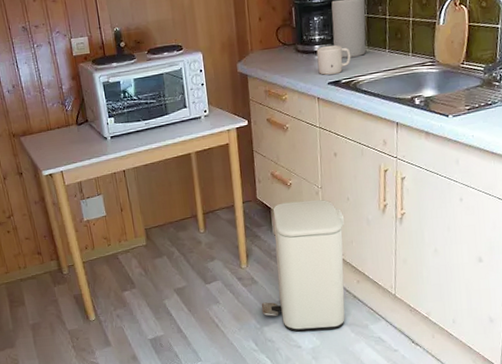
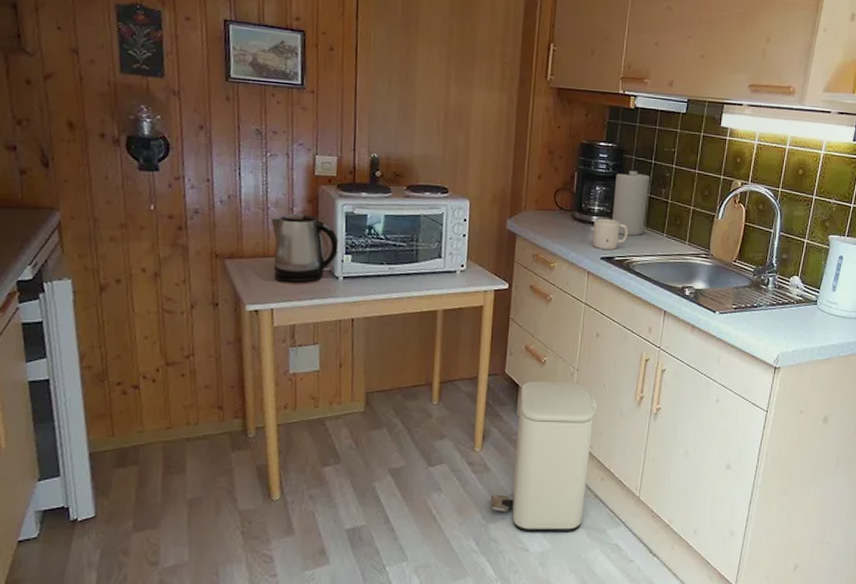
kettle: none [47,89,103,150] -> present [271,213,339,284]

